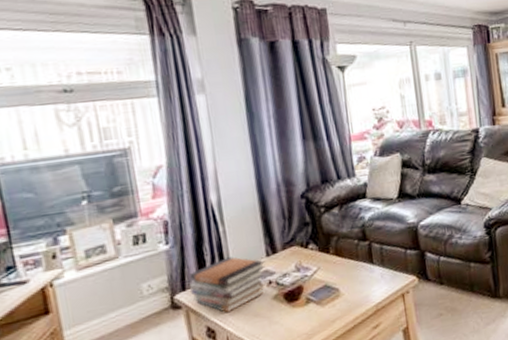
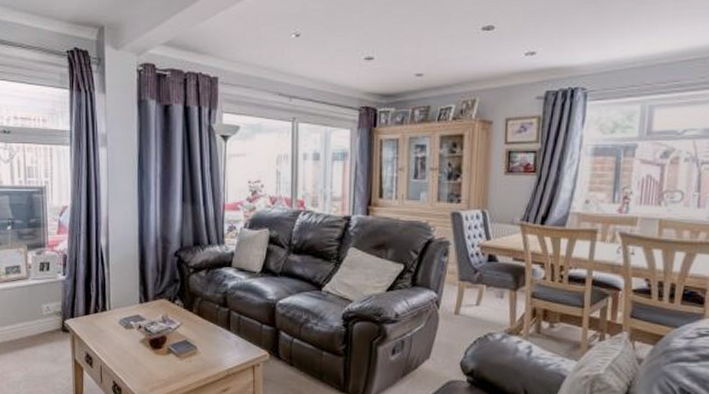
book stack: present [190,257,266,313] -> none [77,297,138,346]

